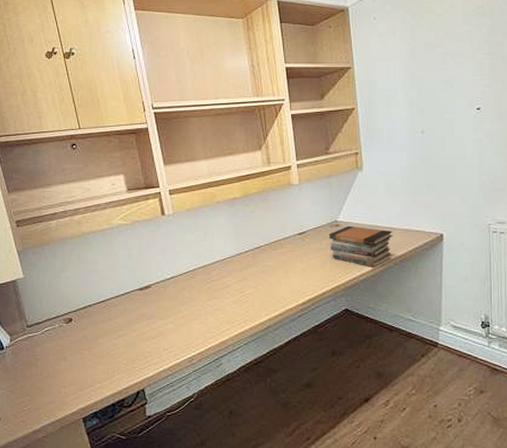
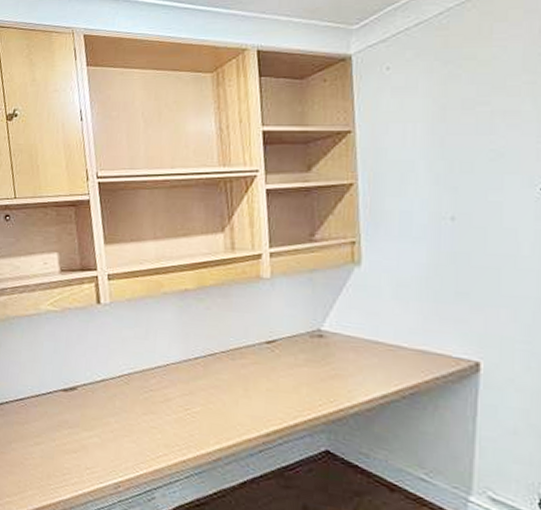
book stack: present [329,225,393,269] -> none [308,337,402,400]

